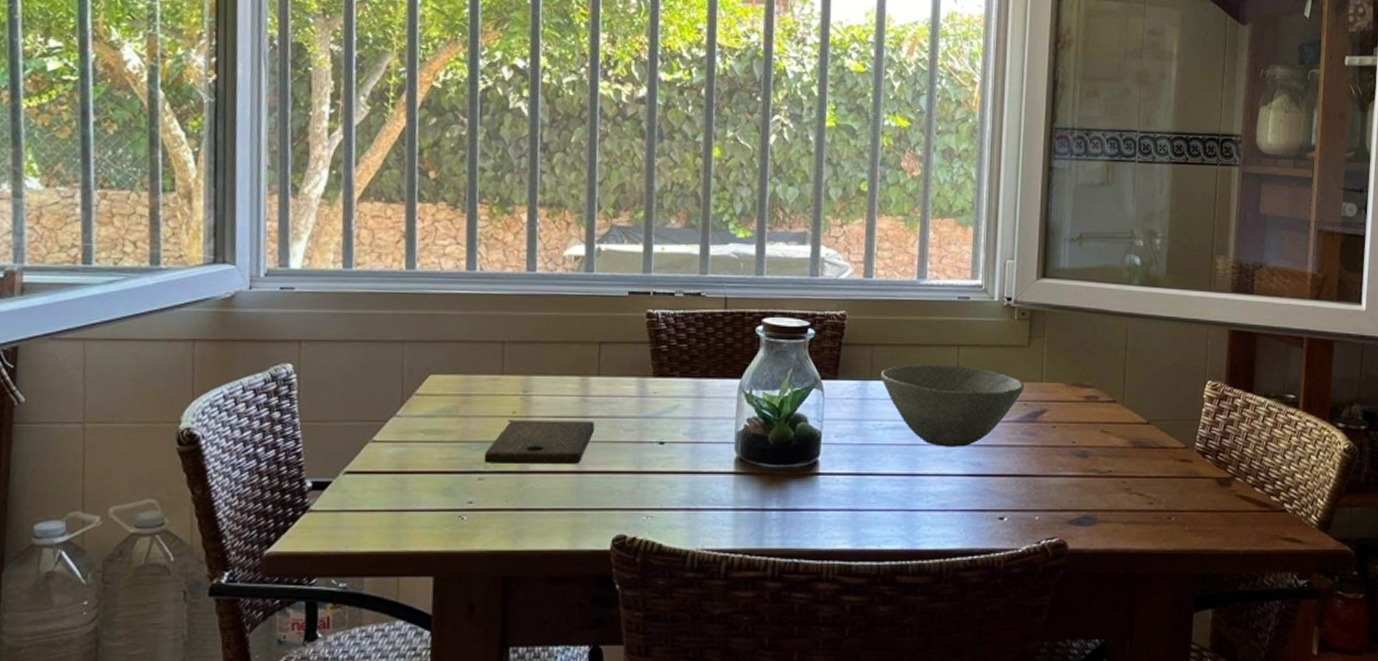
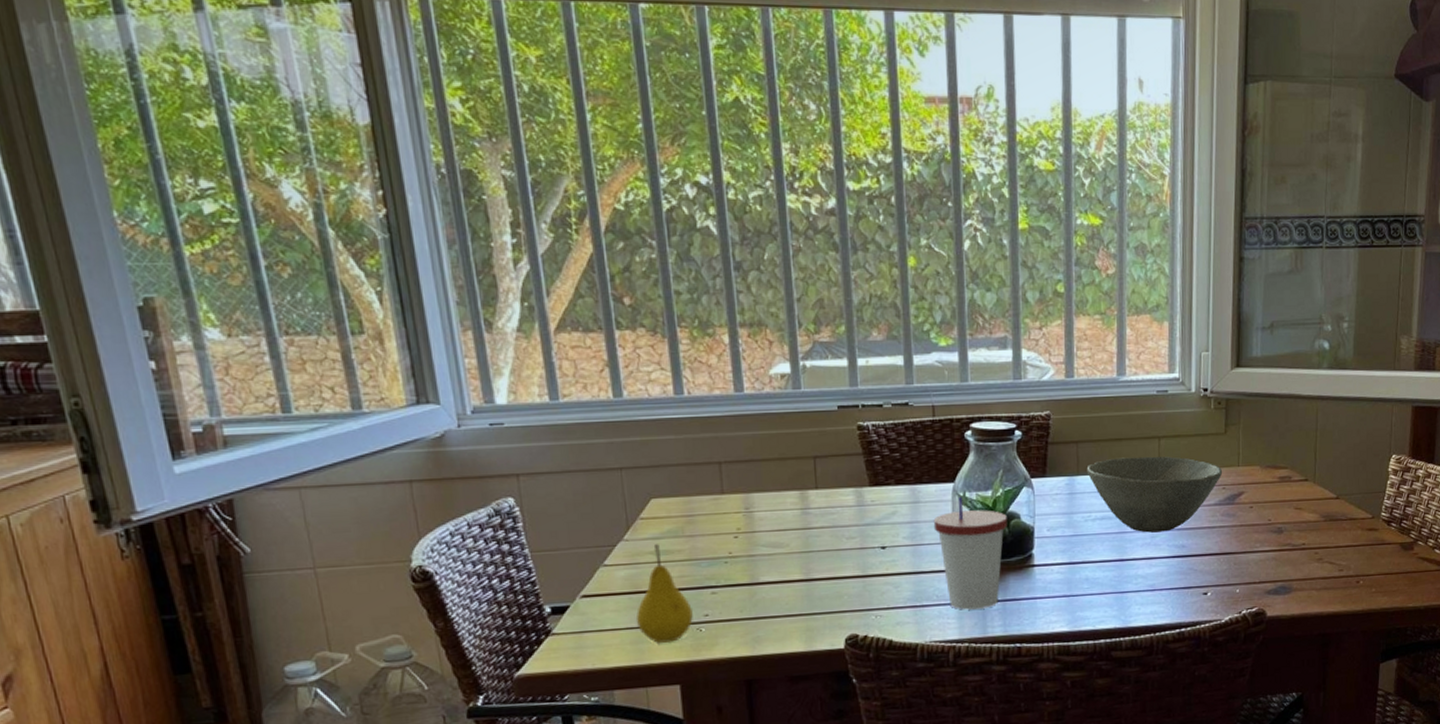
fruit: none [397,422,457,530] -> present [635,544,693,644]
cutting board: present [484,420,594,464] -> none [714,532,817,578]
cup: none [716,395,794,517] -> present [933,497,1007,610]

